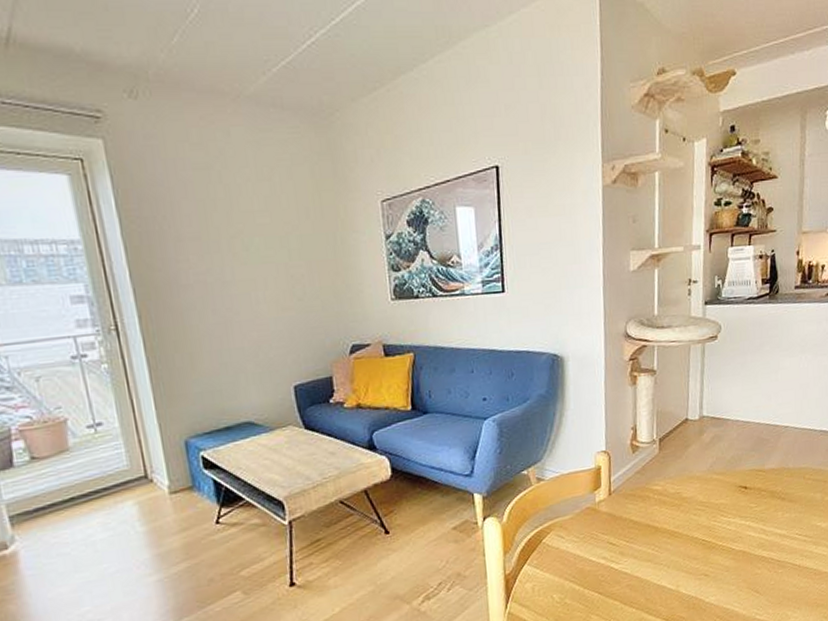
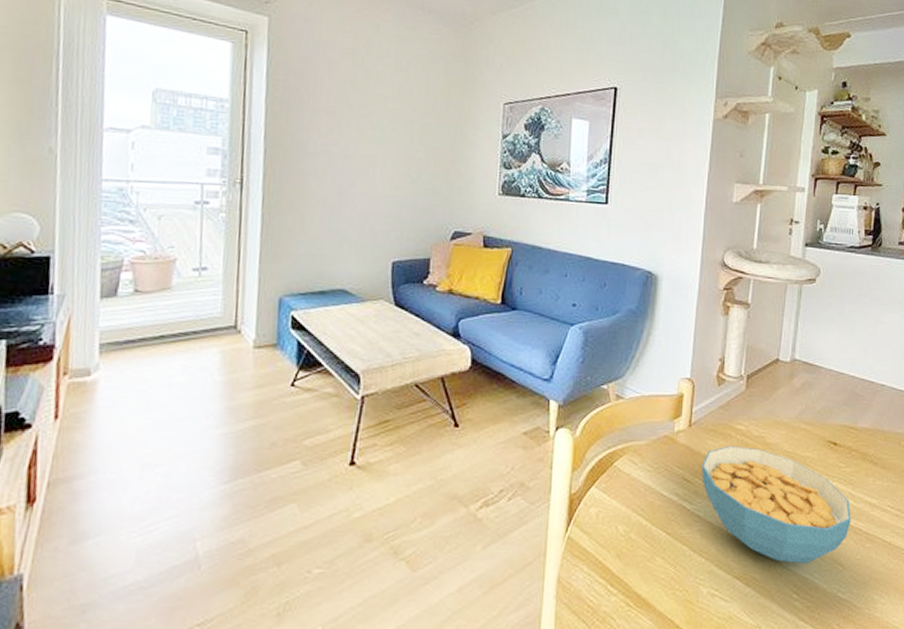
cereal bowl: none [624,504,764,599] -> present [702,445,851,565]

